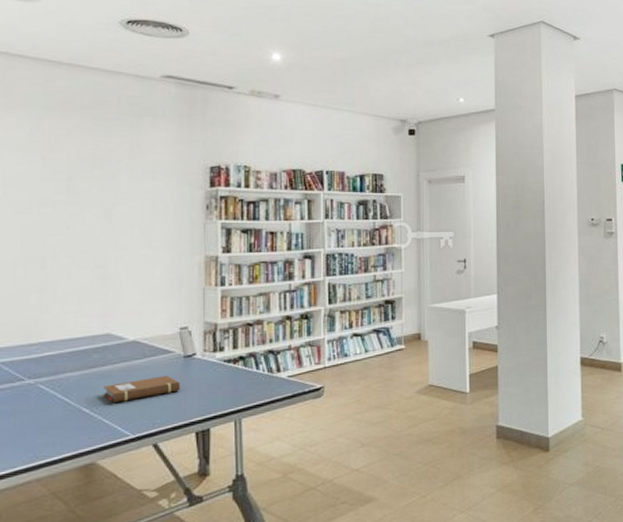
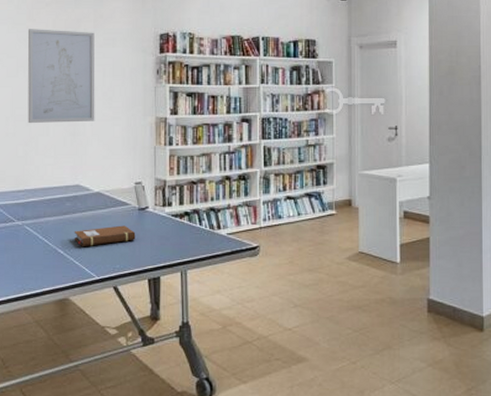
wall art: none [43,159,131,267] -> present [28,29,95,124]

